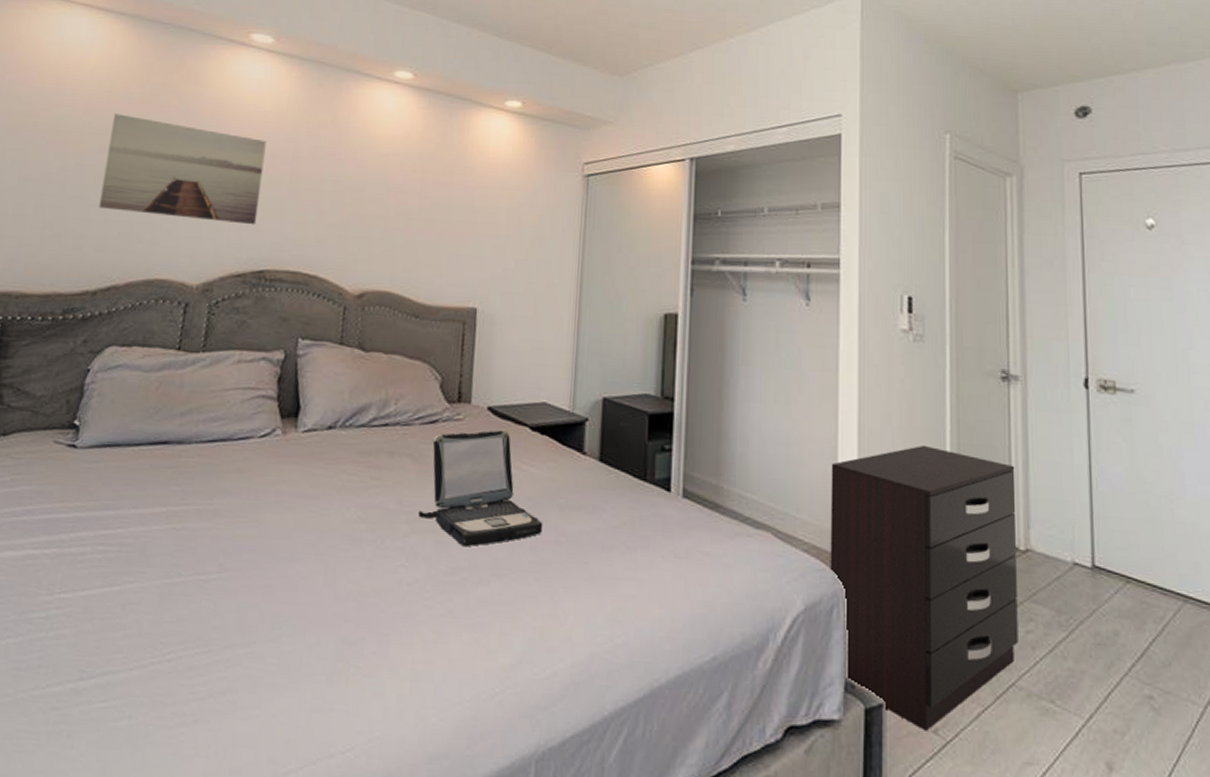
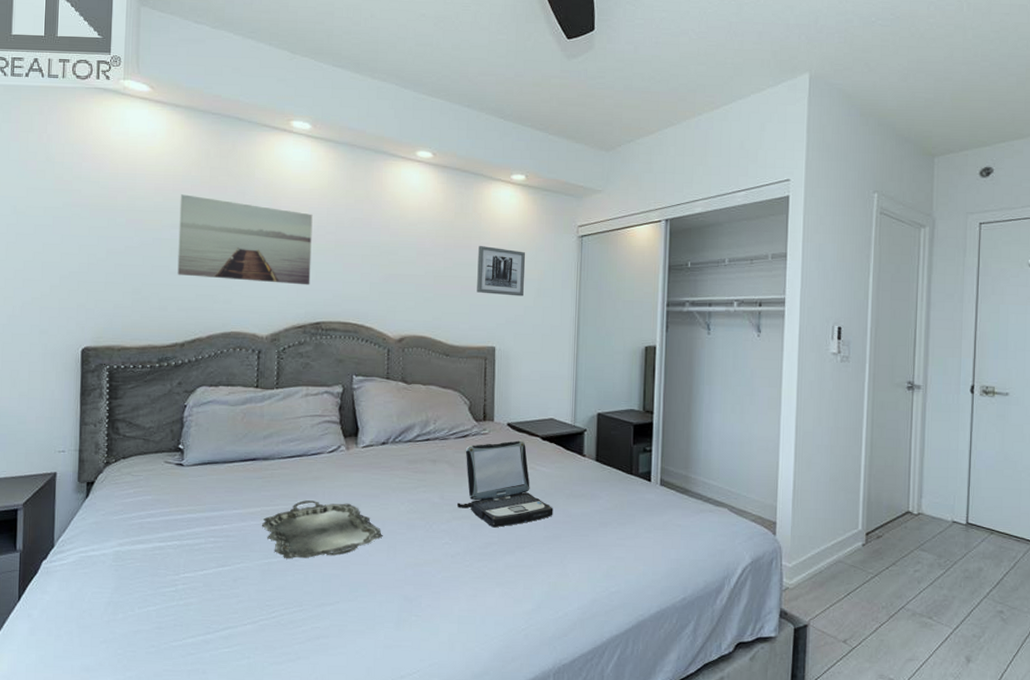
serving tray: none [165,499,320,580] -> present [261,500,383,559]
wall art: none [457,184,519,247] -> present [477,246,526,297]
dresser: present [830,444,1018,731] -> none [771,440,914,641]

